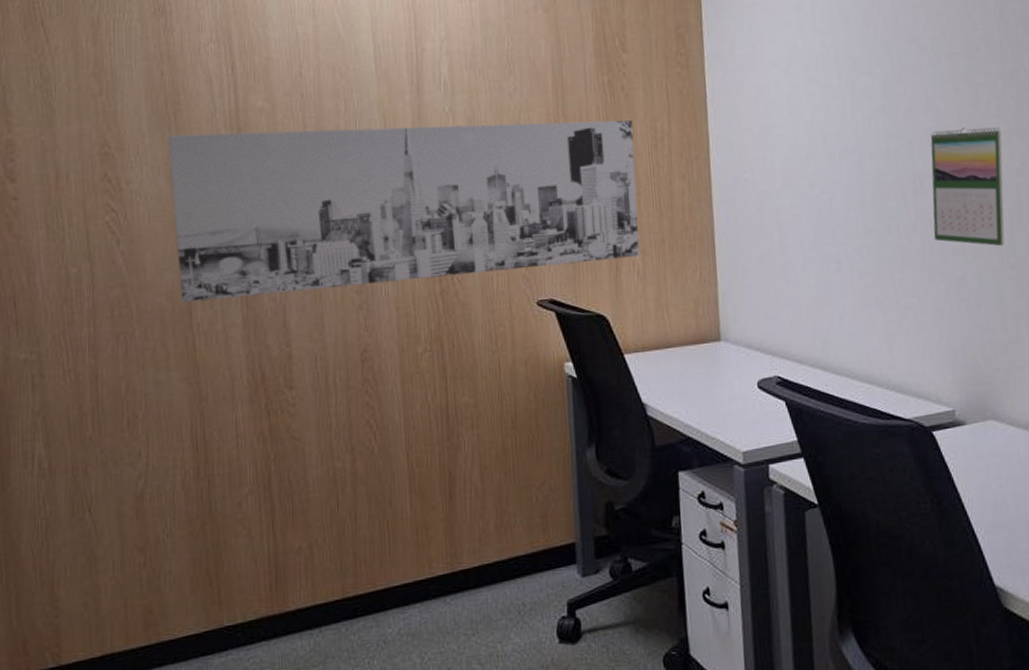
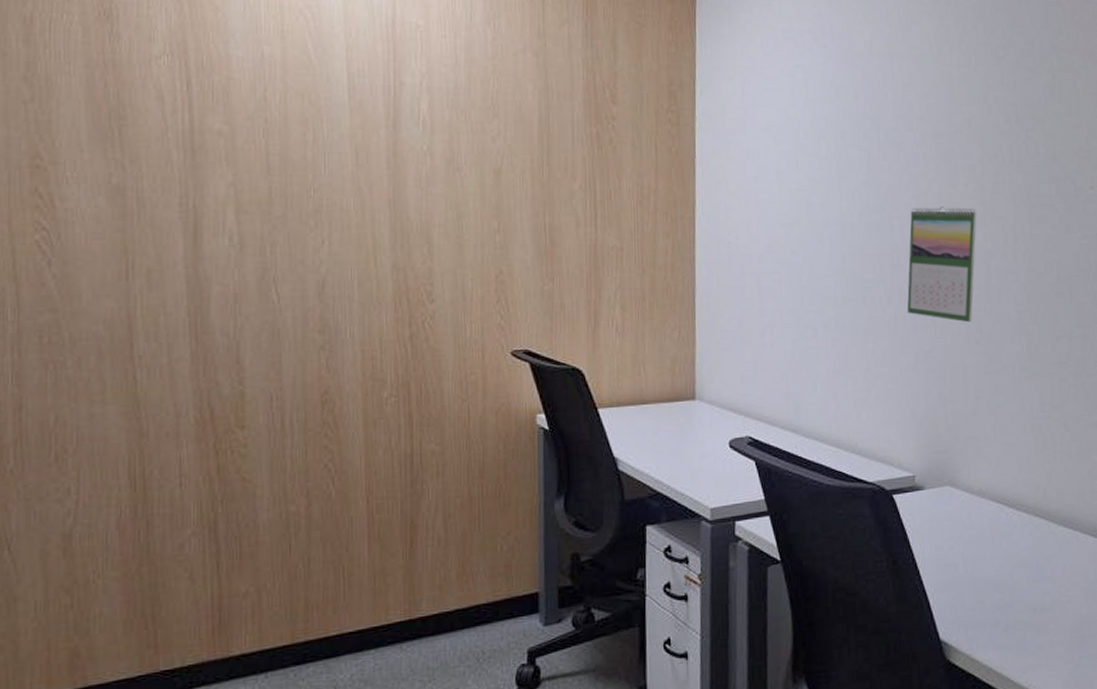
wall art: present [167,120,640,302] -> none [110,152,620,332]

